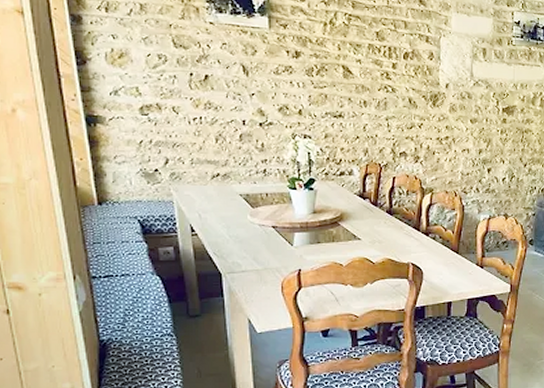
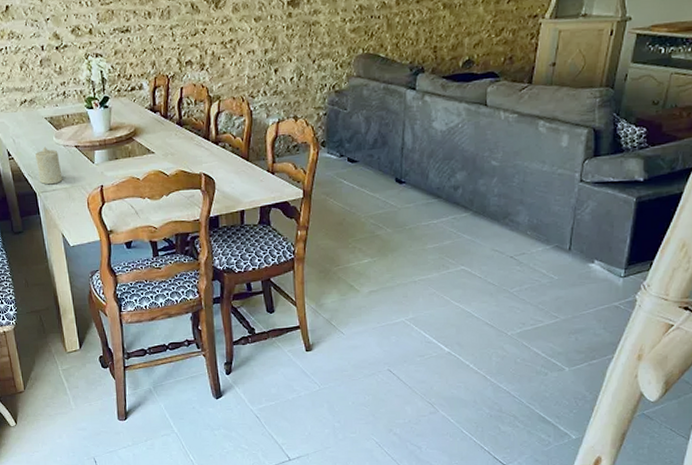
candle: none [225,224,255,265] -> present [35,147,63,185]

